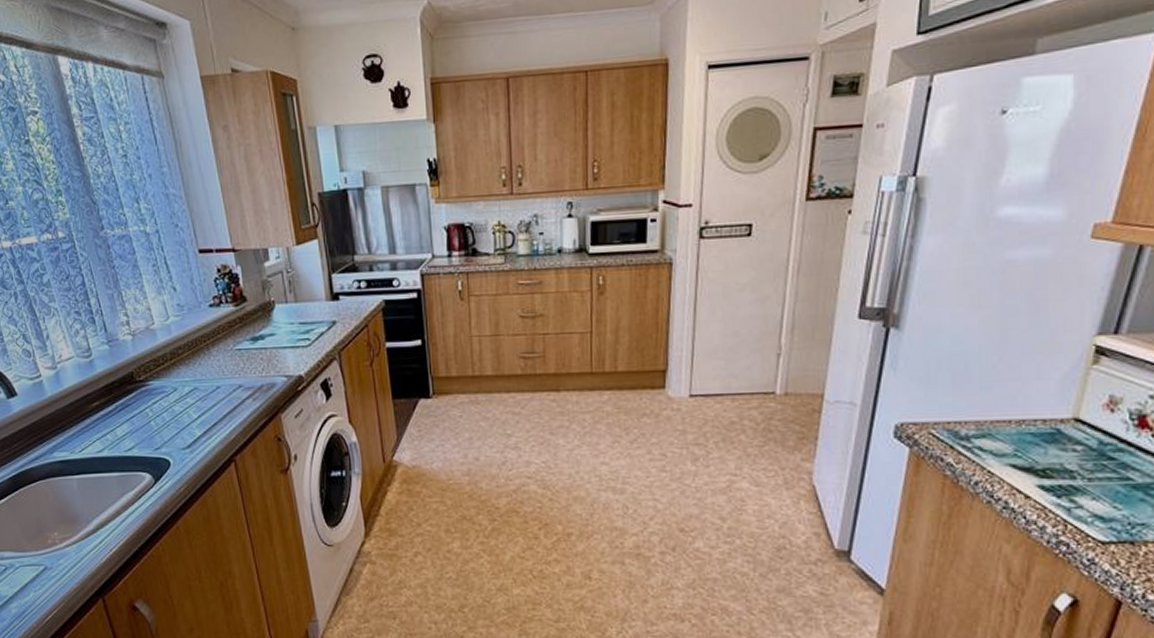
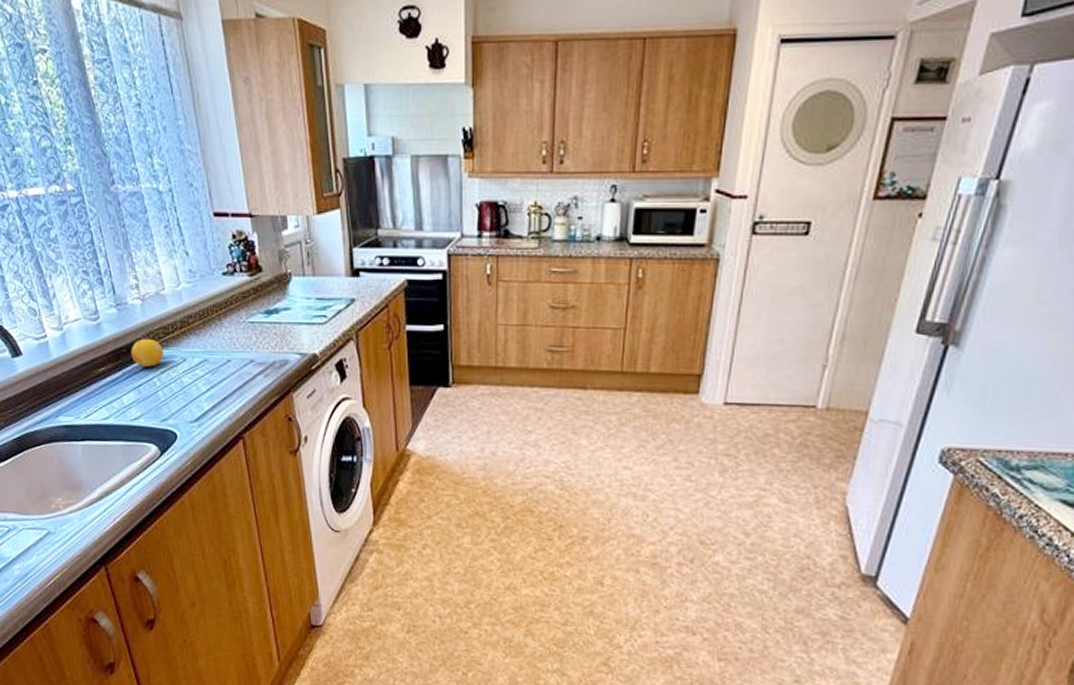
fruit: none [123,371,155,399] -> present [131,338,164,367]

